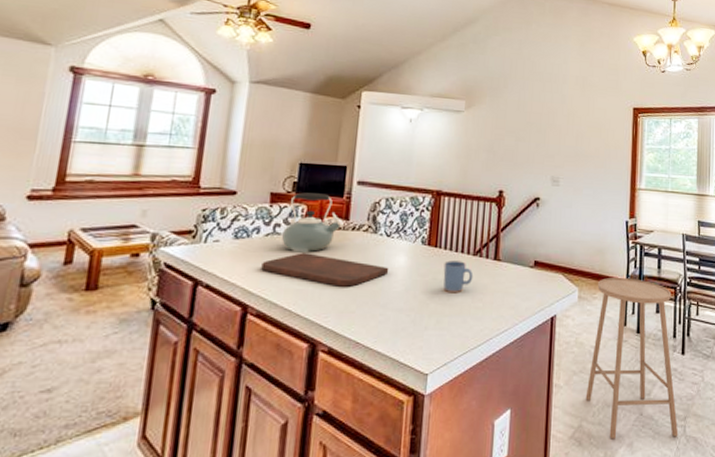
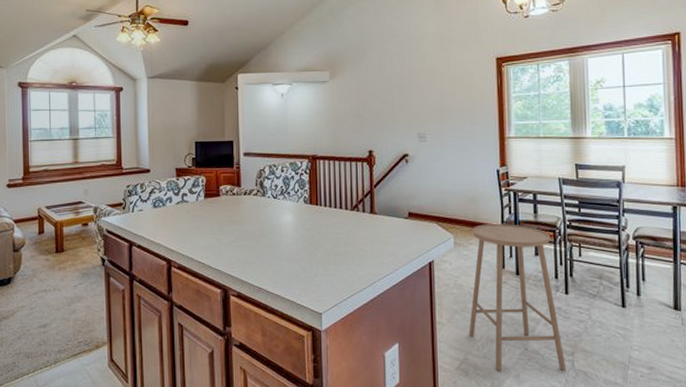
cutting board: present [261,253,389,287] -> none [177,216,279,242]
kettle: present [281,192,344,252] -> none [188,166,237,215]
mug: present [443,260,474,293] -> none [325,216,353,244]

